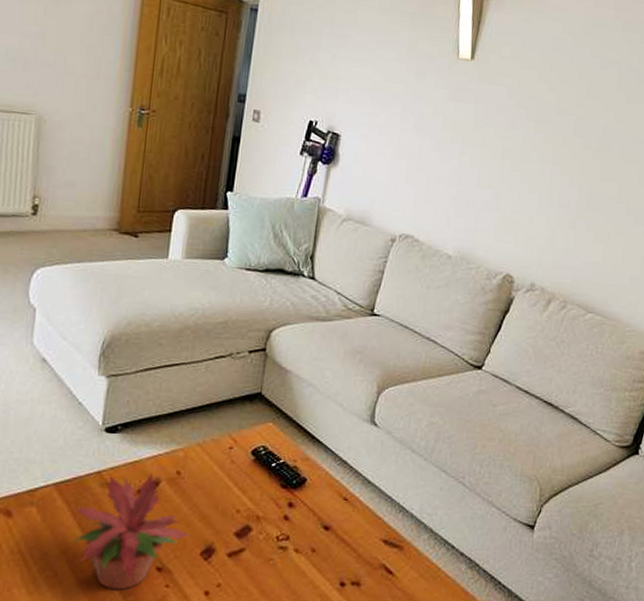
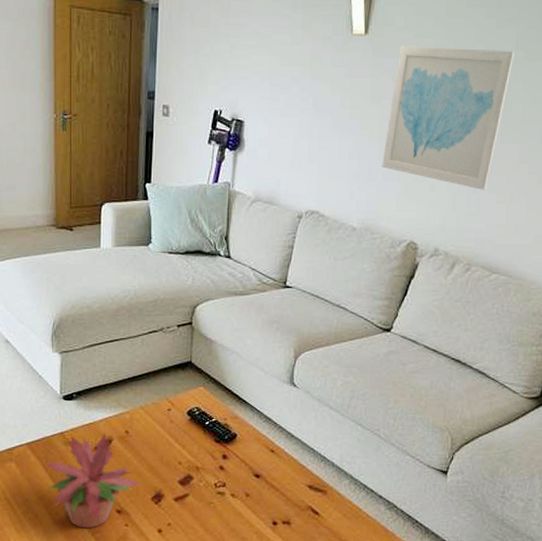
wall art: none [481,74,617,227] -> present [382,45,515,190]

